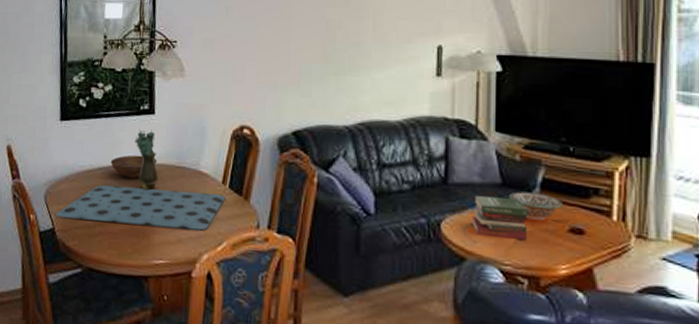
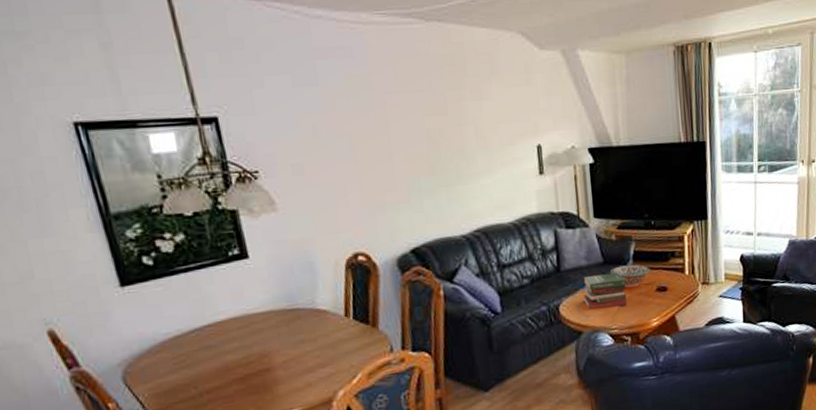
placemat: present [55,185,225,231] -> none [144,327,352,398]
bowl: present [110,155,157,179] -> none [203,306,264,335]
vase: present [135,129,159,191] -> none [230,276,270,343]

